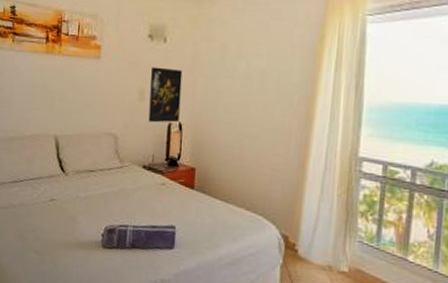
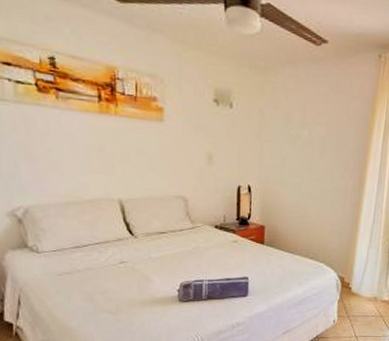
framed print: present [148,67,183,123] -> none [217,131,250,186]

